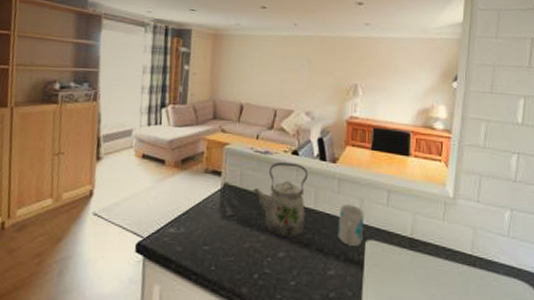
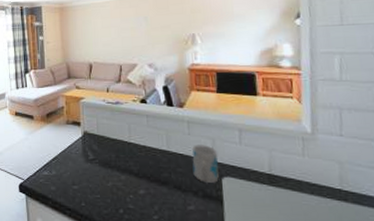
kettle: present [253,162,309,238] -> none [109,111,160,177]

